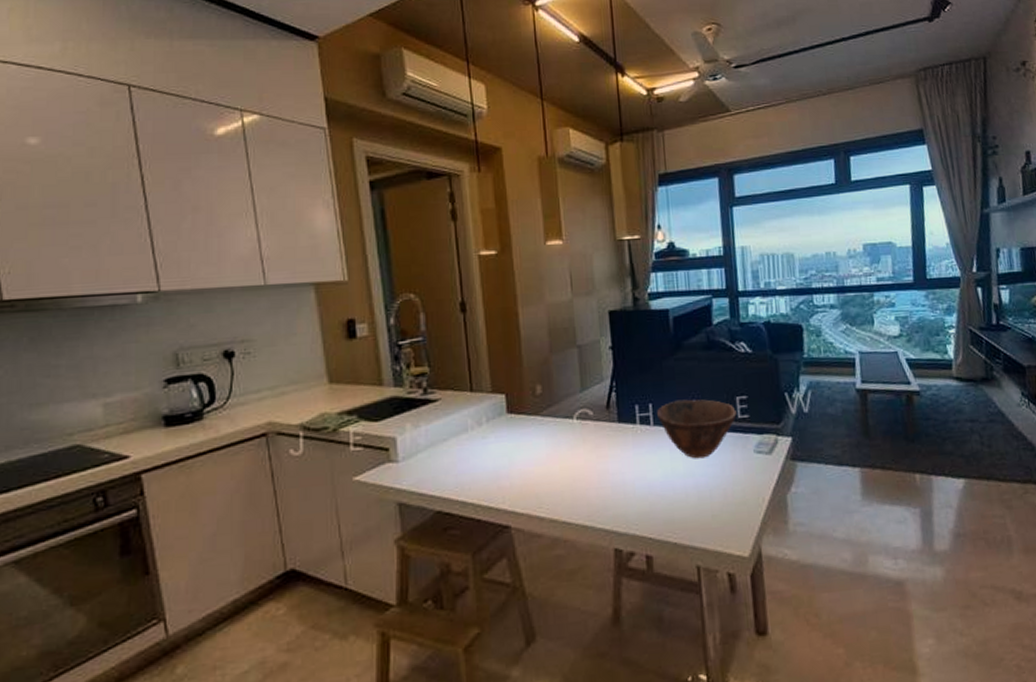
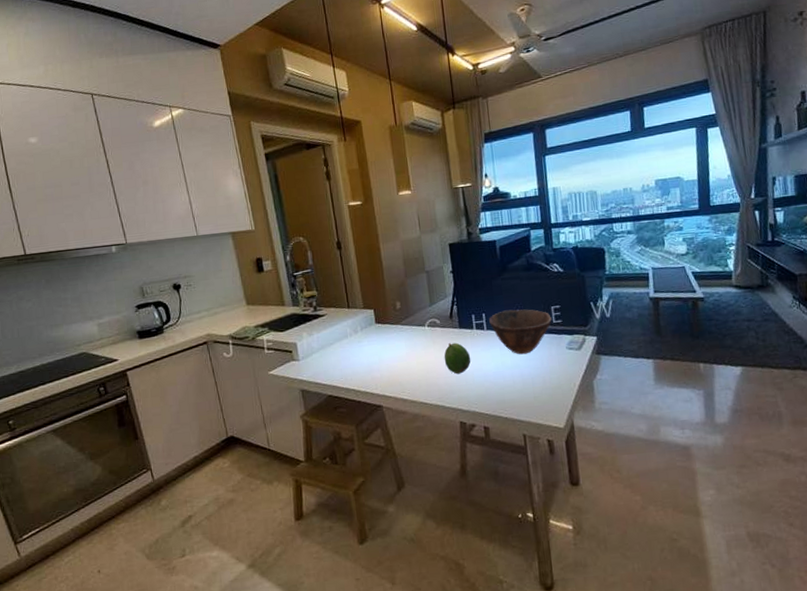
fruit: none [596,441,632,484] -> present [444,342,471,374]

